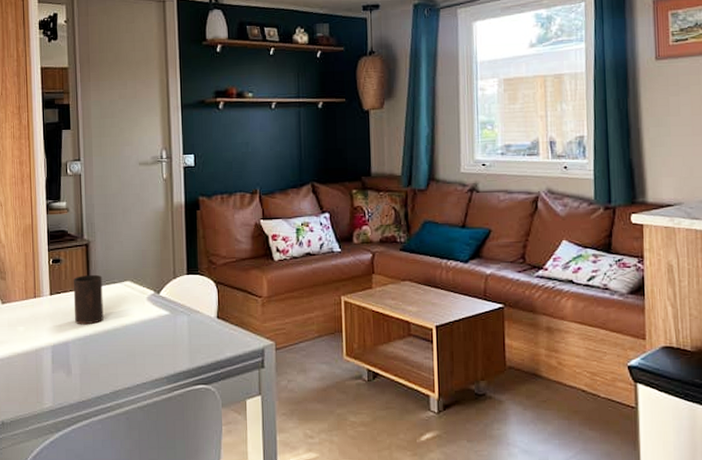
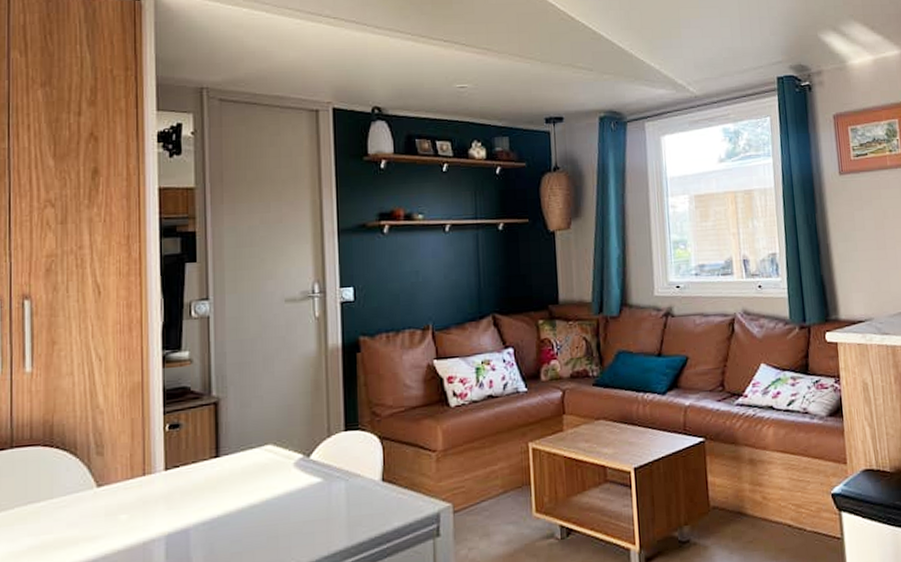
cup: present [73,274,104,325] -> none [196,439,237,505]

